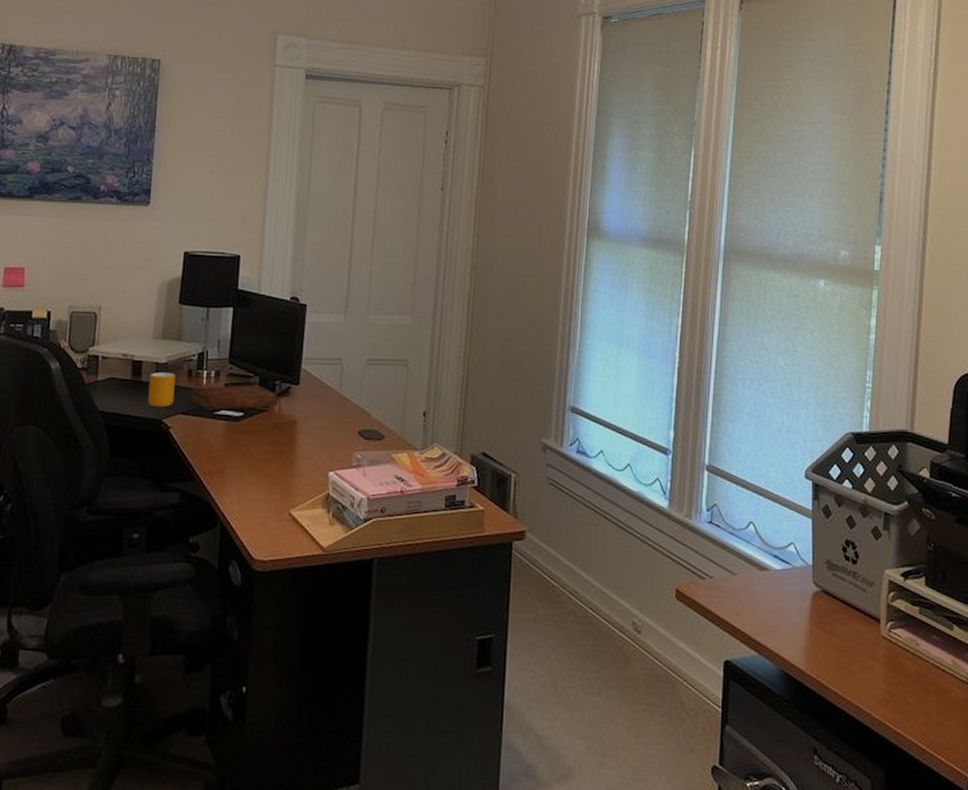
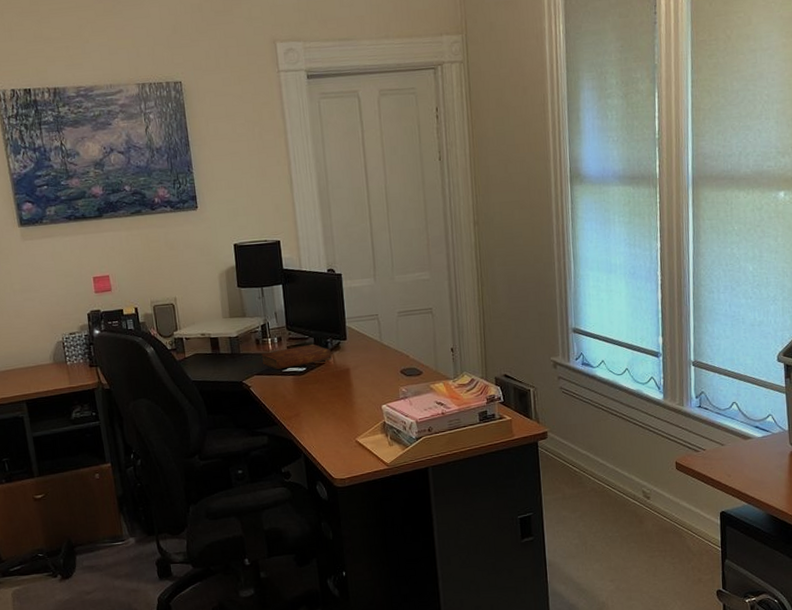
mug: present [147,372,176,408] -> none [226,343,249,373]

